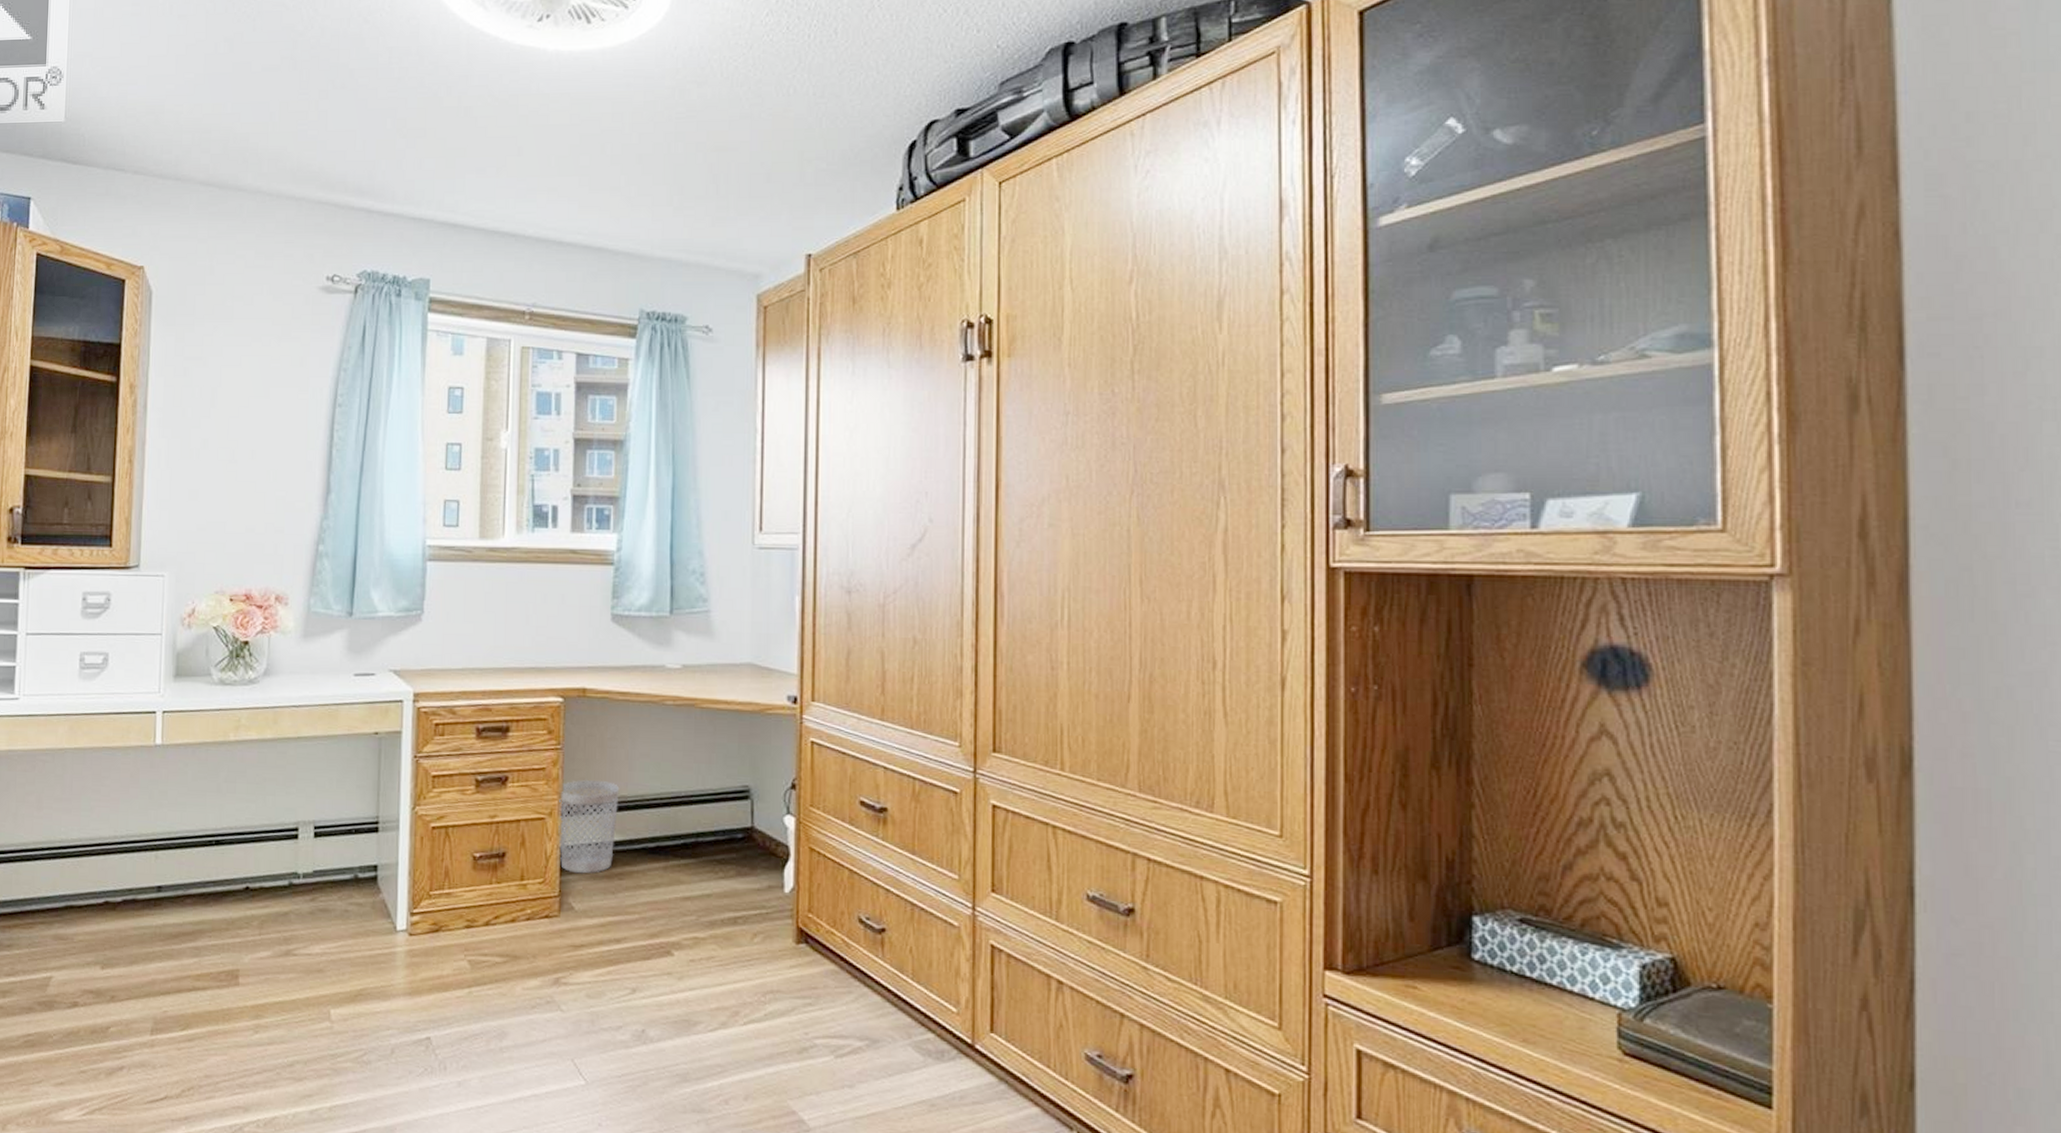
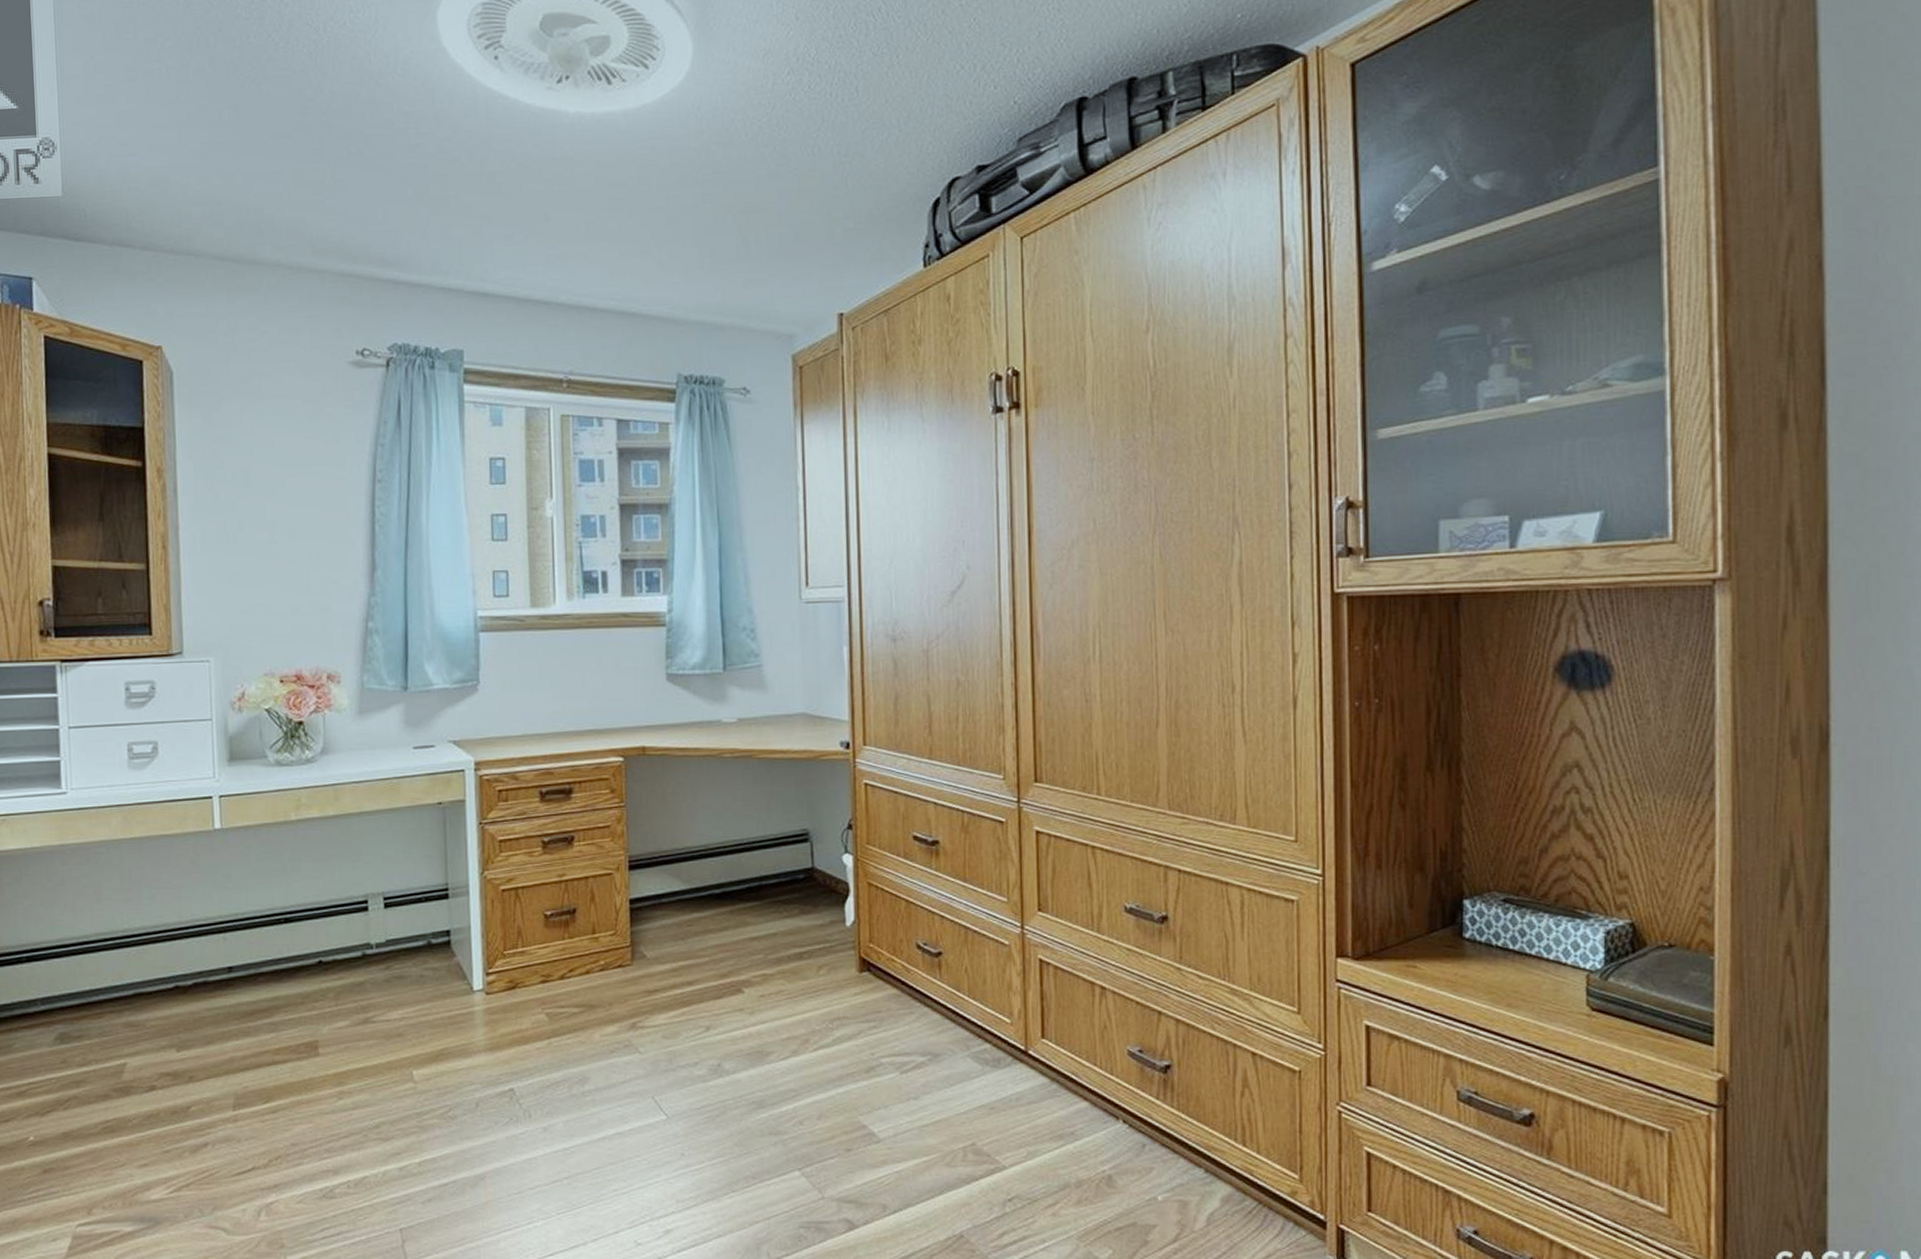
wastebasket: present [558,779,620,874] -> none [625,833,684,923]

